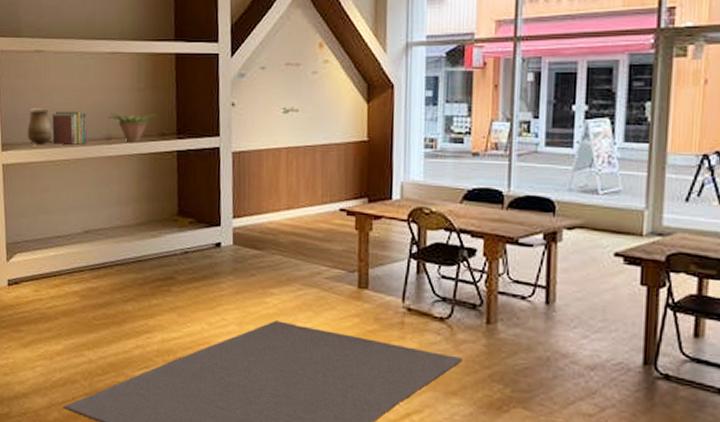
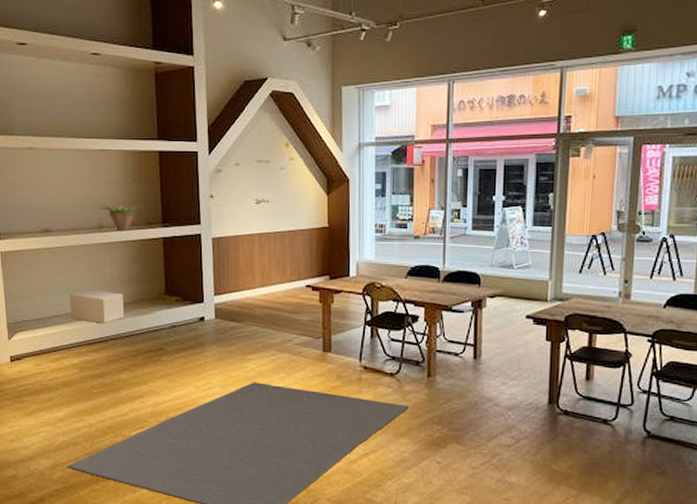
vase: present [27,108,53,145] -> none [23,200,48,234]
books: present [52,111,88,145] -> none [46,203,81,233]
cardboard box: none [72,207,132,247] -> present [69,289,125,324]

